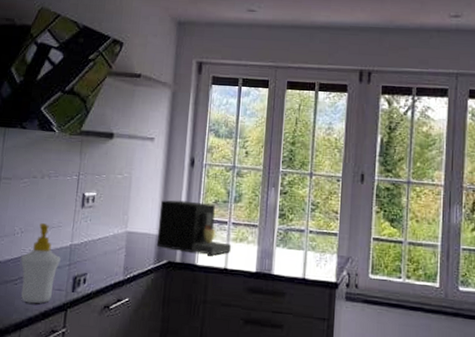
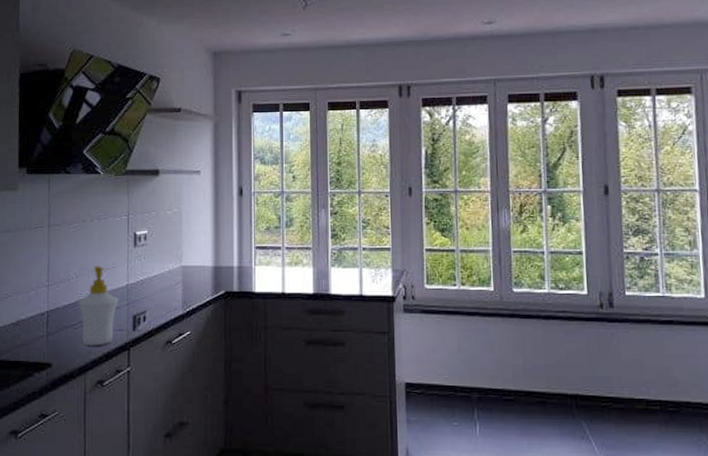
coffee maker: present [157,200,232,256] -> none [214,230,288,281]

